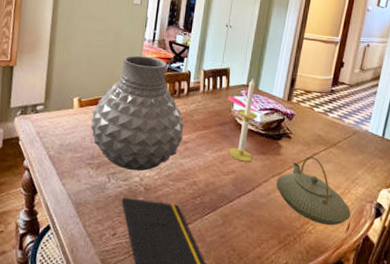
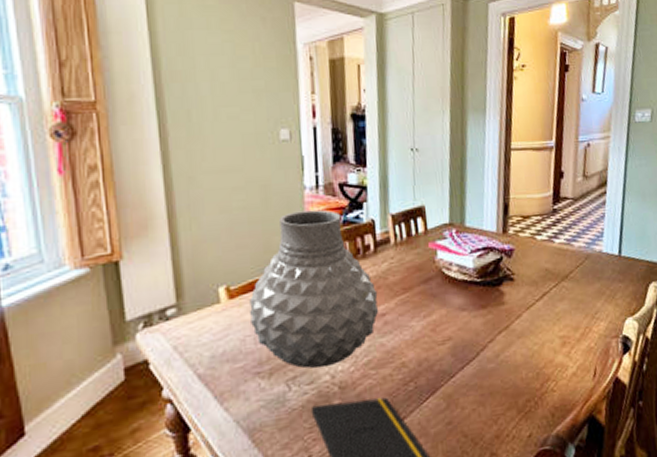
candle: present [229,78,257,162] -> none [441,213,471,324]
teapot: present [276,156,350,226] -> none [504,297,596,378]

